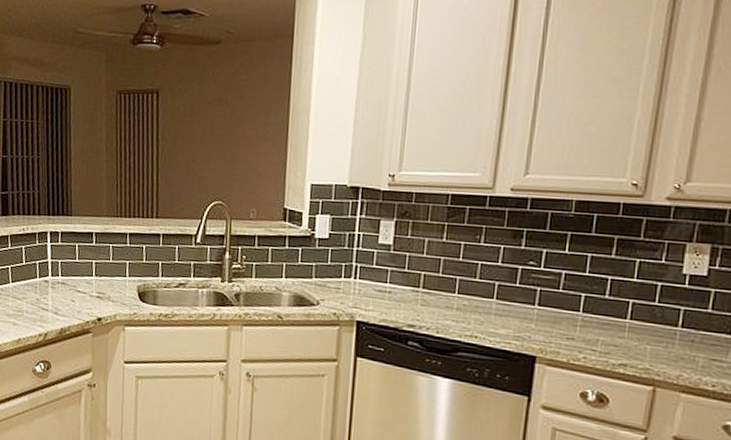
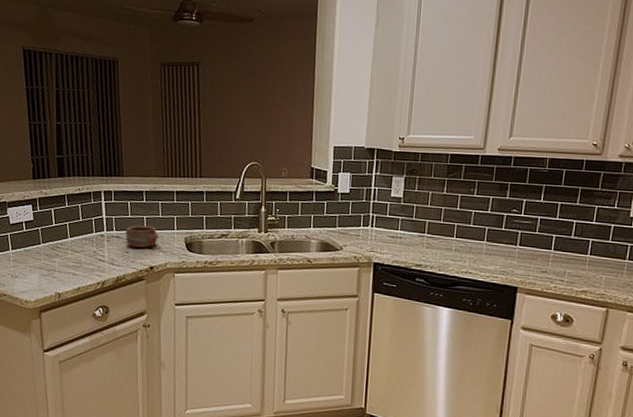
pottery: none [72,270,109,296] -> present [125,225,160,248]

